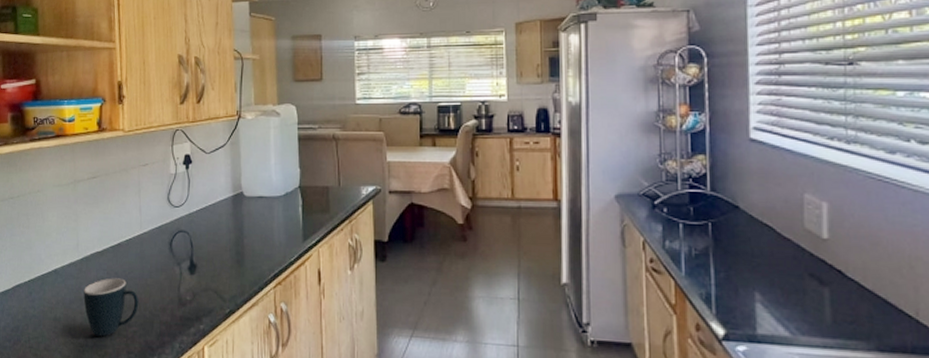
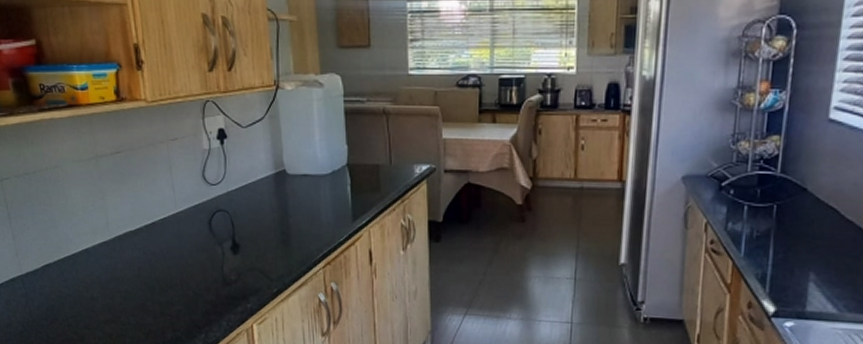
mug: present [83,278,139,337] -> none [120,257,181,316]

